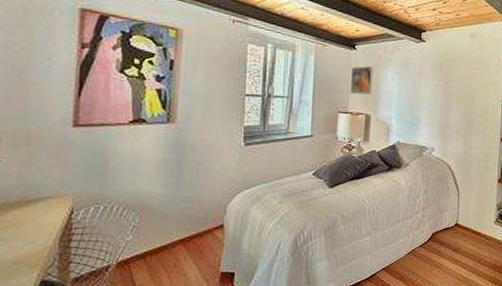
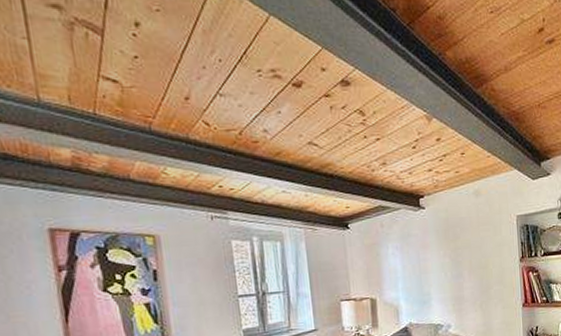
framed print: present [351,66,374,95] -> none [348,244,374,279]

